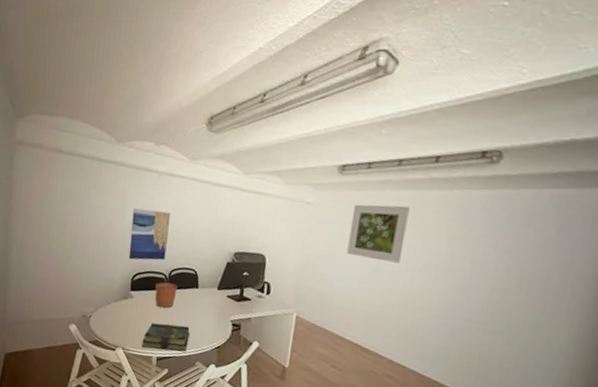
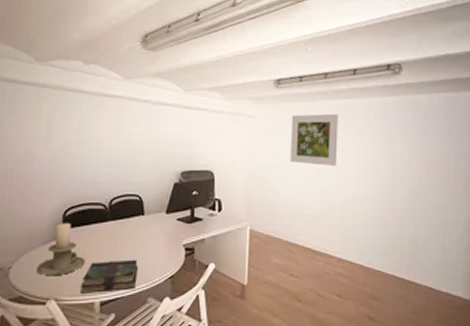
candle holder: none [109,285,147,329] -> present [36,222,85,275]
wall art: present [128,208,170,261] -> none [58,134,106,193]
plant pot: present [155,275,178,309] -> none [93,206,120,244]

